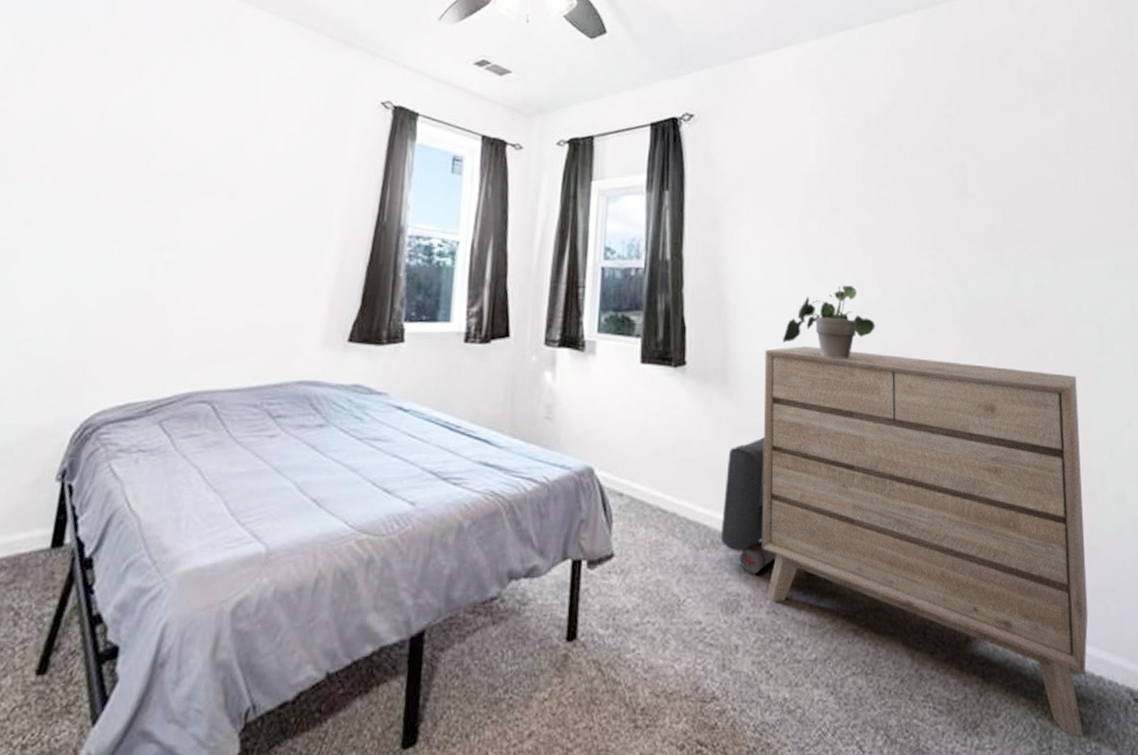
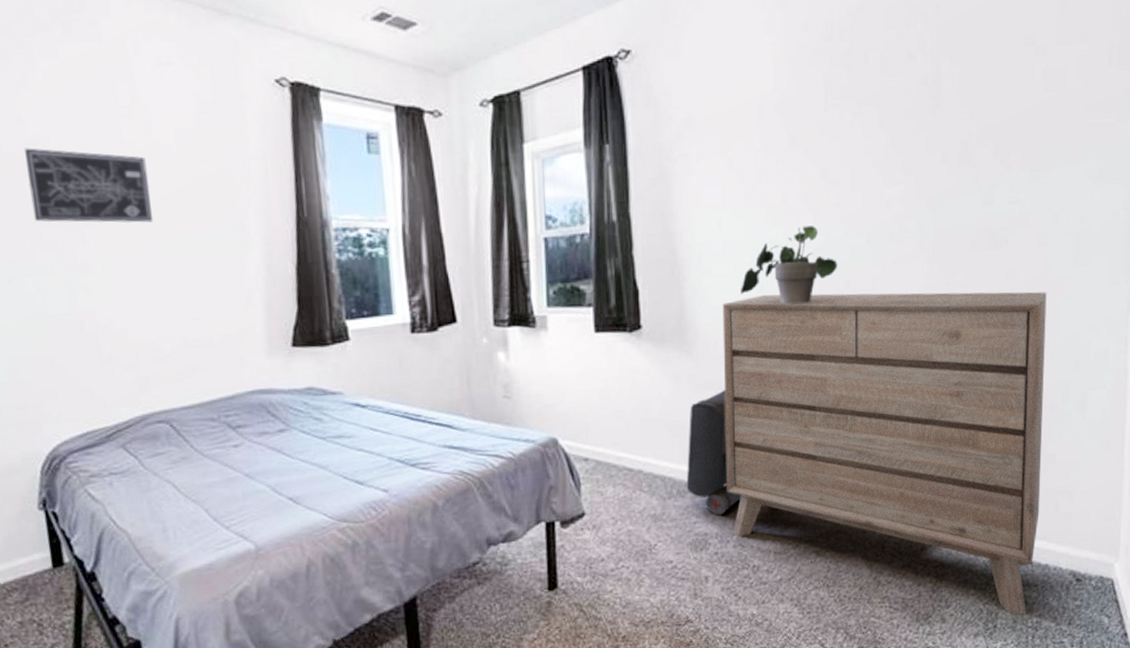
wall art: none [137,132,252,210] -> present [25,147,154,224]

